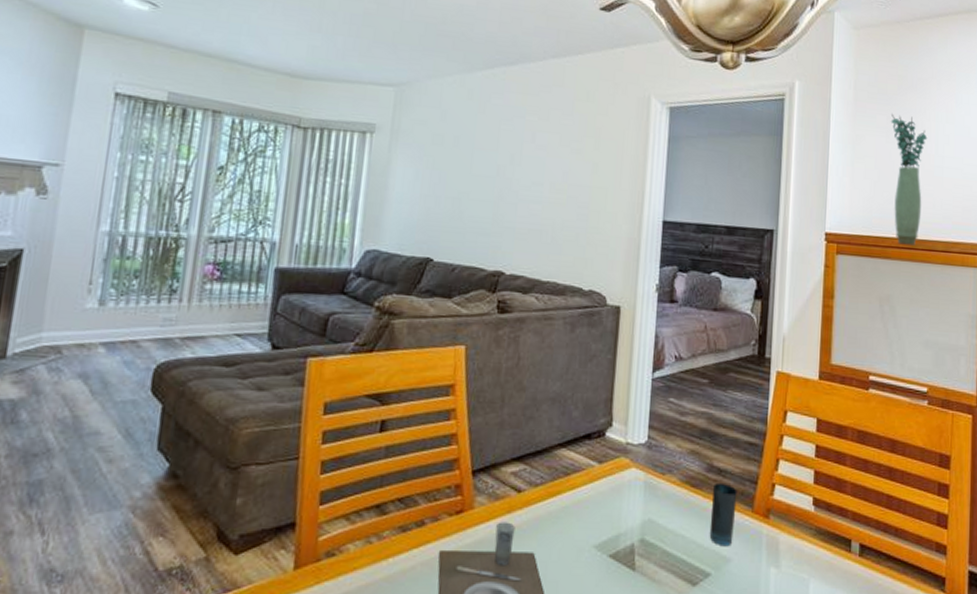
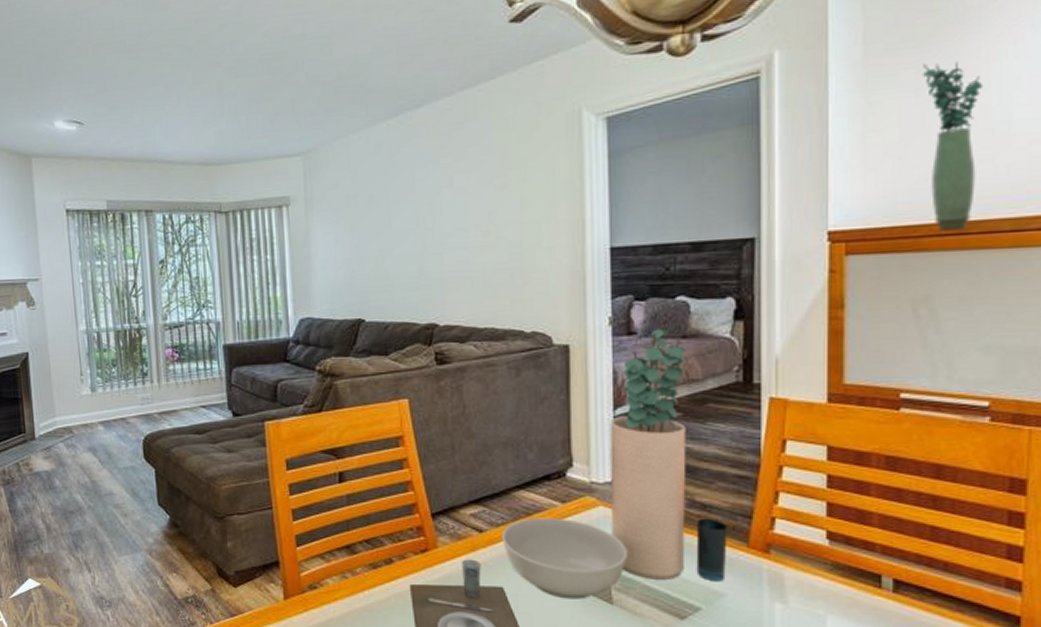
bowl: none [538,478,653,566] -> present [501,517,628,599]
vase: none [640,289,715,545] -> present [610,317,686,580]

